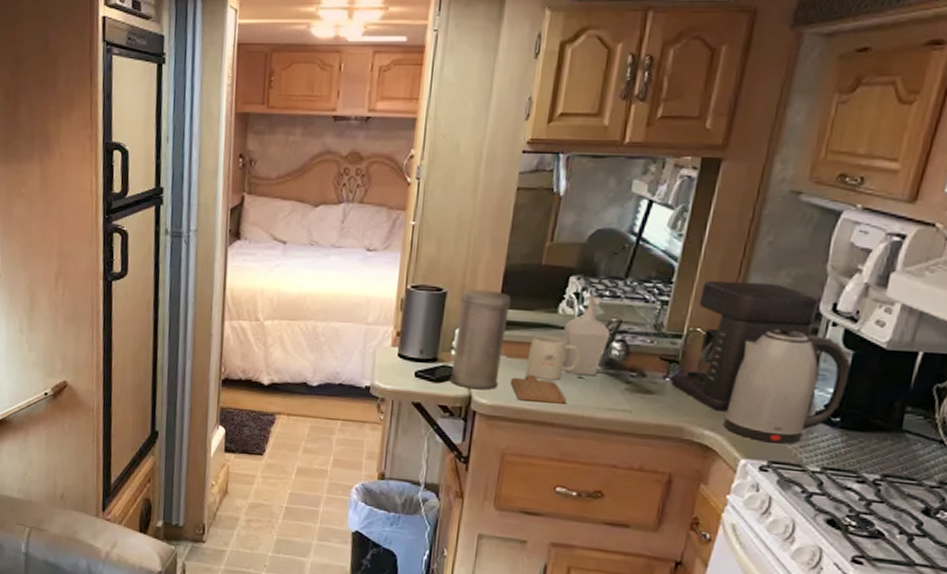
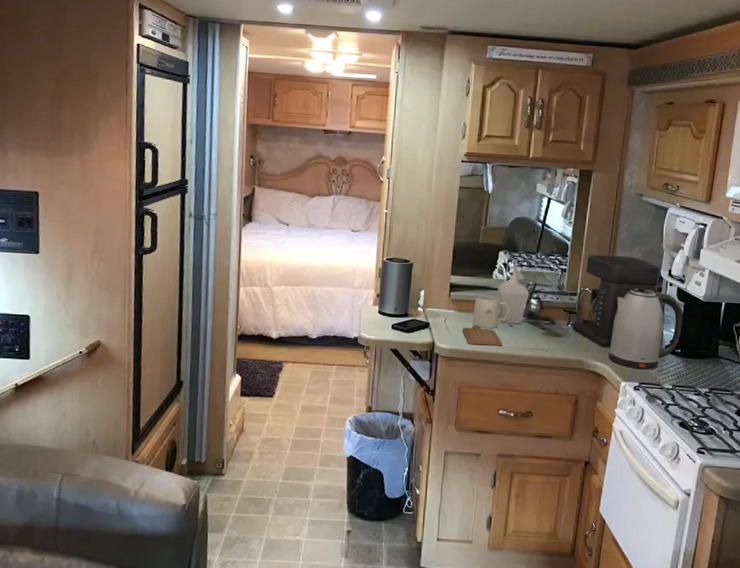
canister: present [449,289,512,390] -> none [417,261,460,338]

